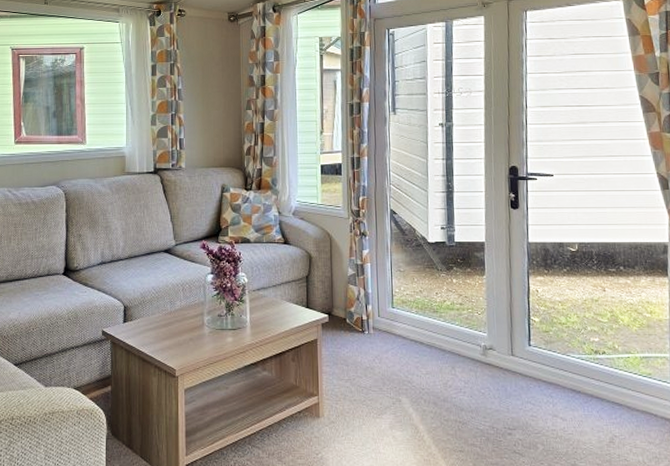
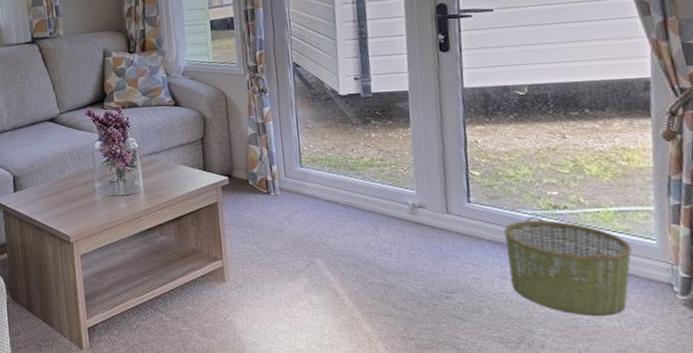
basket: none [556,360,653,451] -> present [504,216,633,316]

